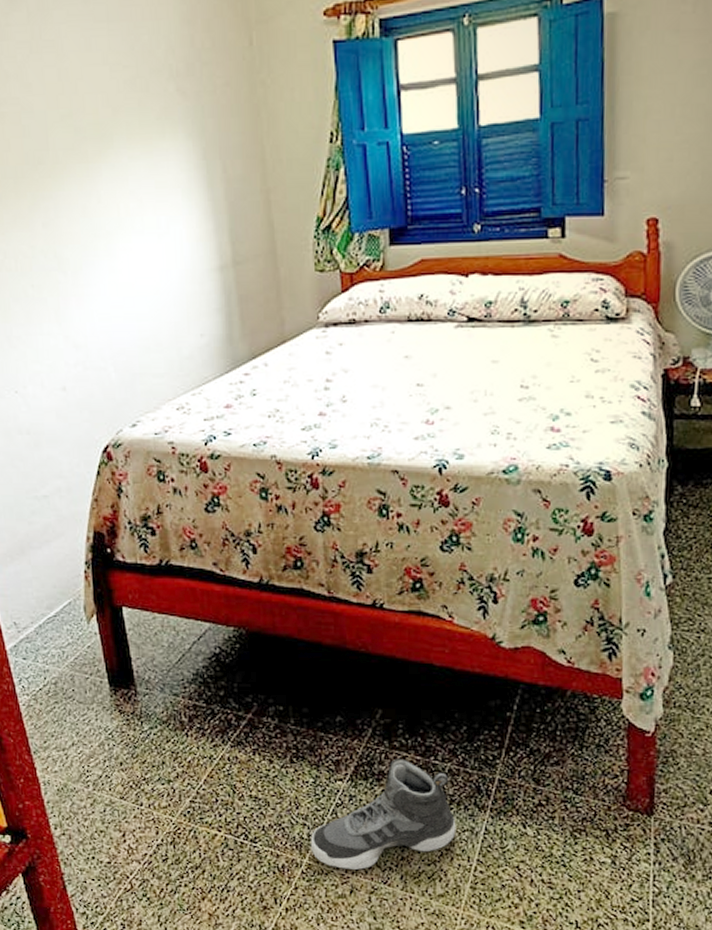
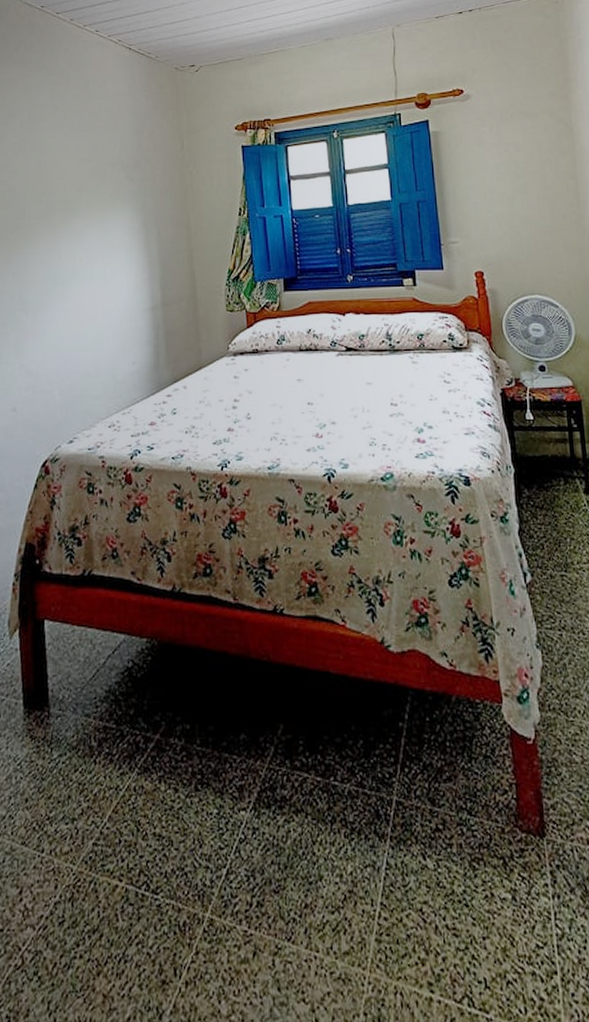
sneaker: present [310,758,456,870] -> none [212,780,358,923]

